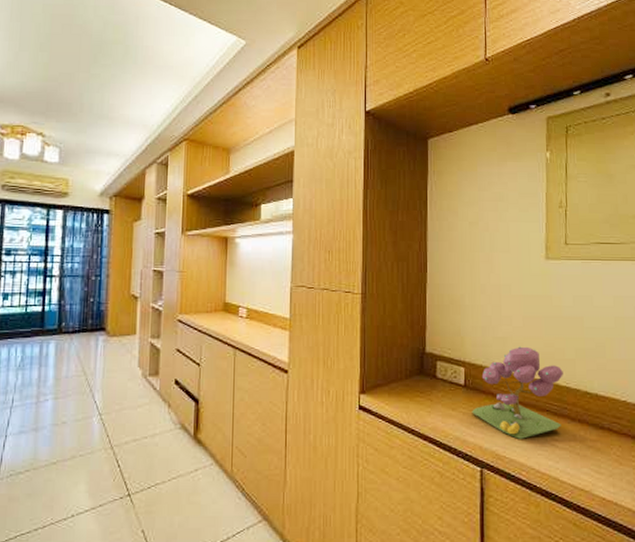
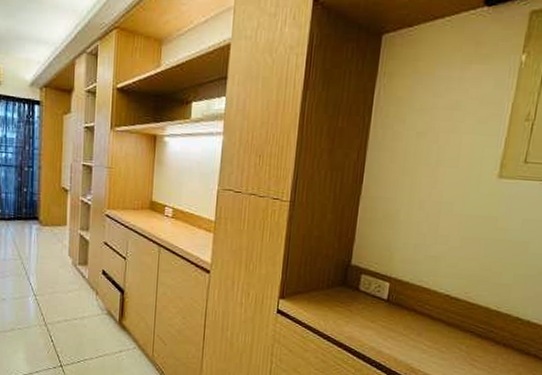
plant: present [472,346,563,439] -> none [391,267,496,356]

